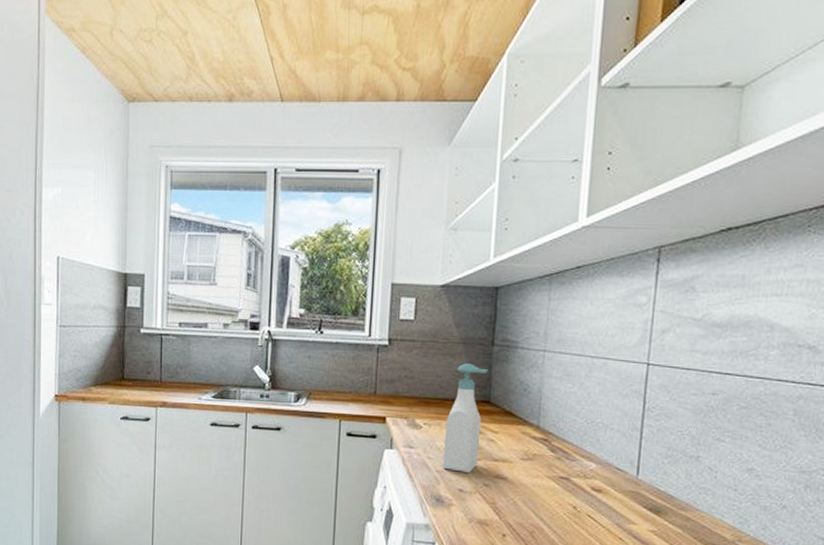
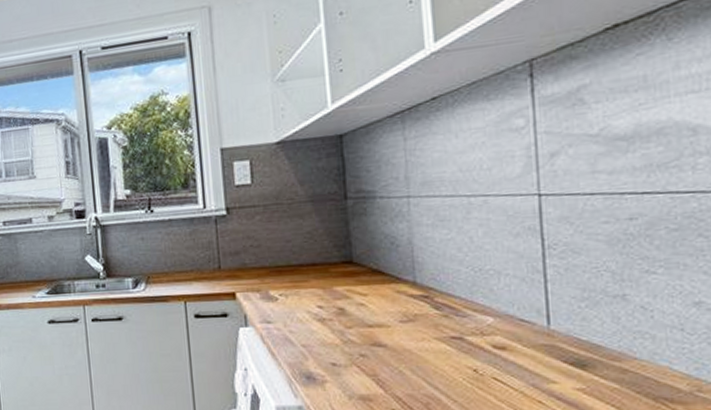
soap bottle: present [442,363,488,473] -> none [304,222,350,344]

